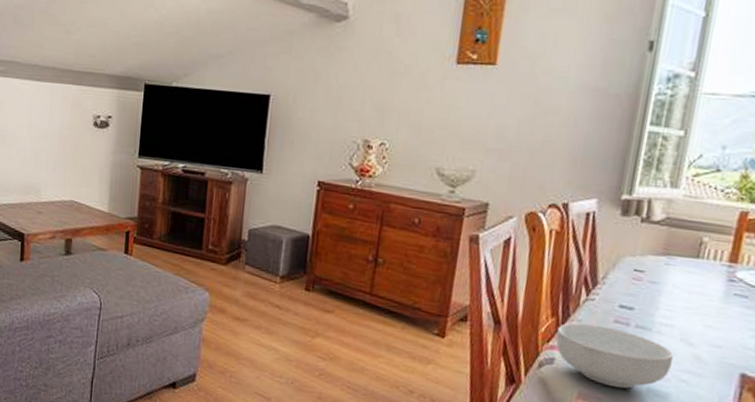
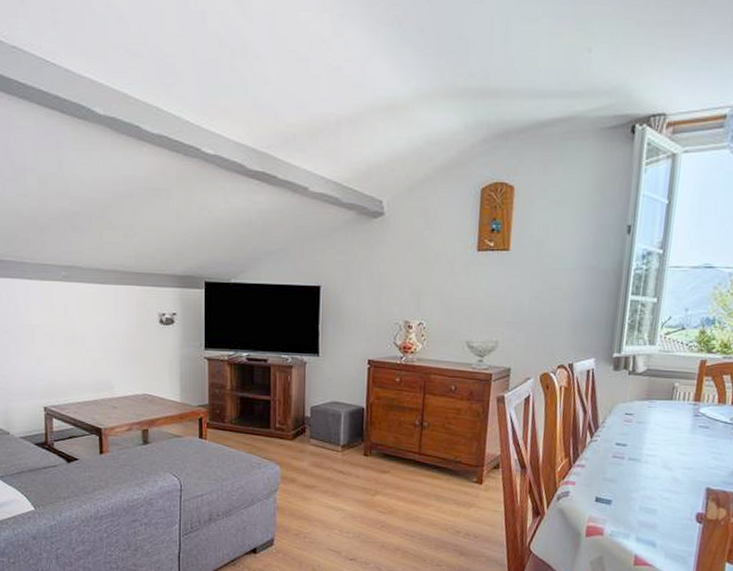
cereal bowl: present [555,323,674,389] -> none [569,460,658,510]

